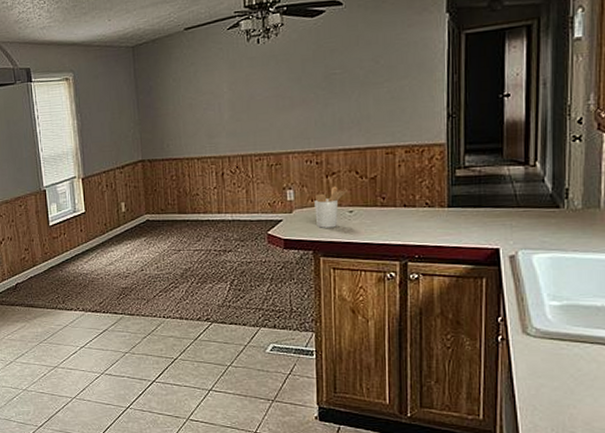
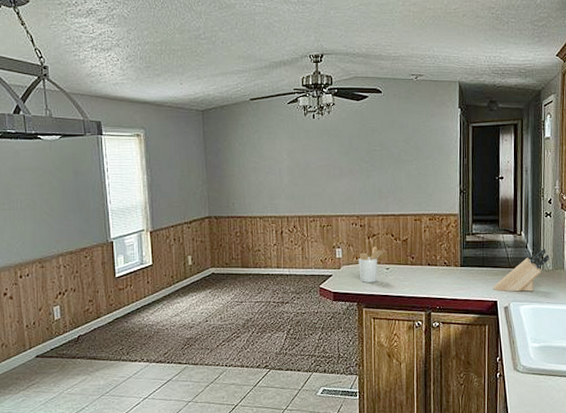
knife block: none [493,181,578,237] -> present [493,248,550,292]

